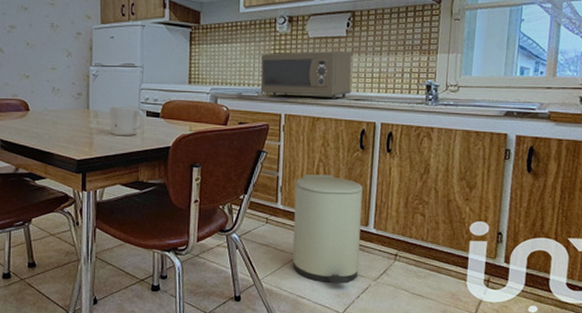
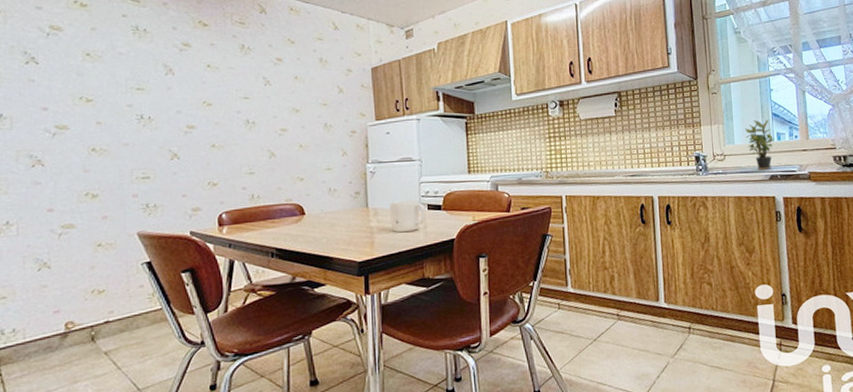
microwave: present [260,51,352,100] -> none [537,130,626,180]
pedal bin: present [292,174,363,284] -> none [583,252,656,366]
potted plant: none [485,52,518,105] -> present [745,120,776,170]

